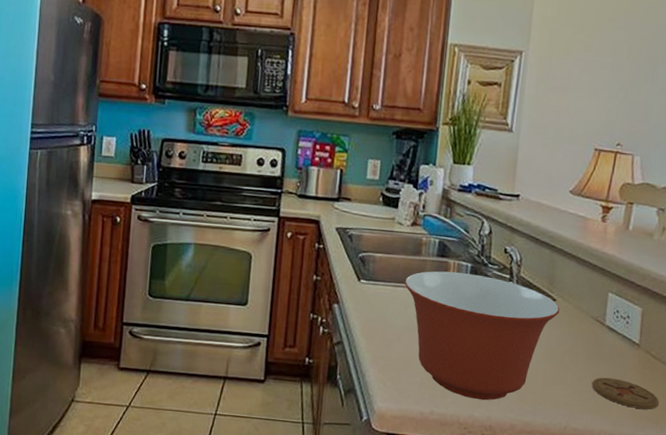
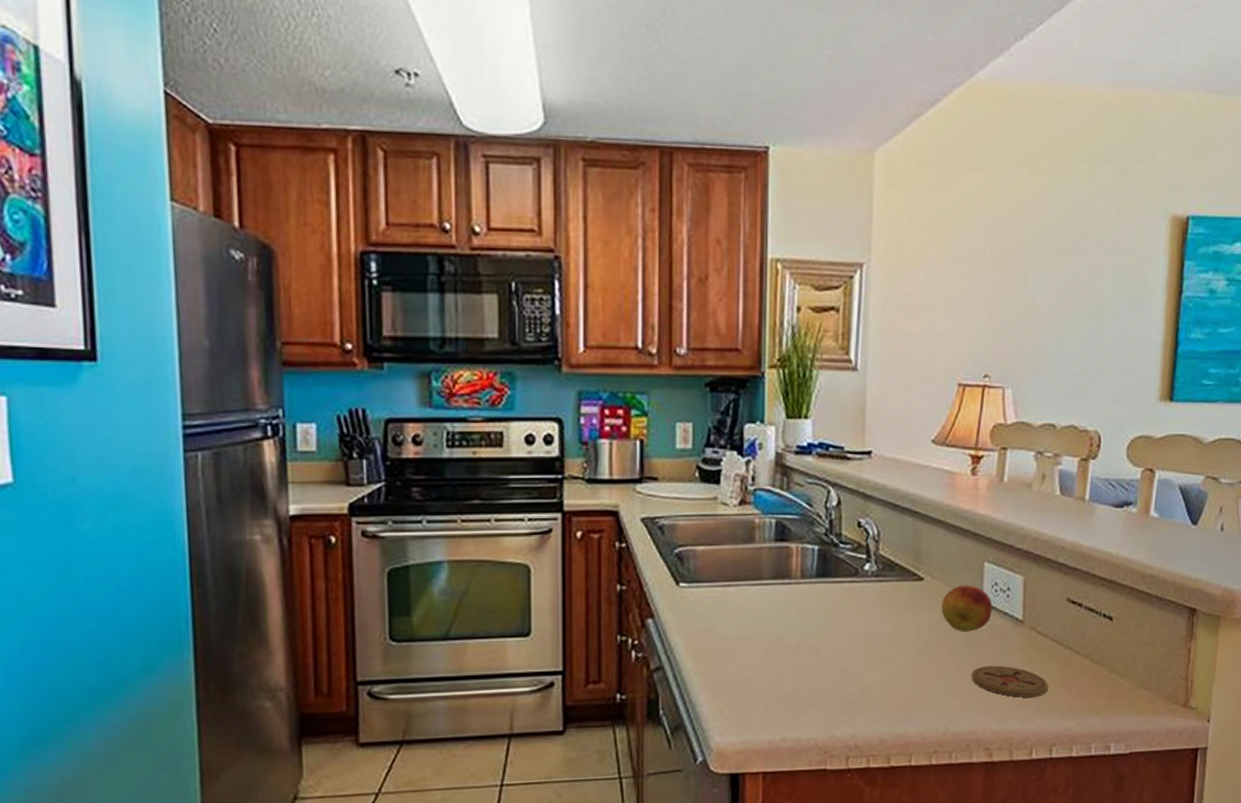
mixing bowl: present [404,271,560,401] -> none [736,558,929,715]
fruit: none [569,308,614,348] -> present [941,585,993,633]

